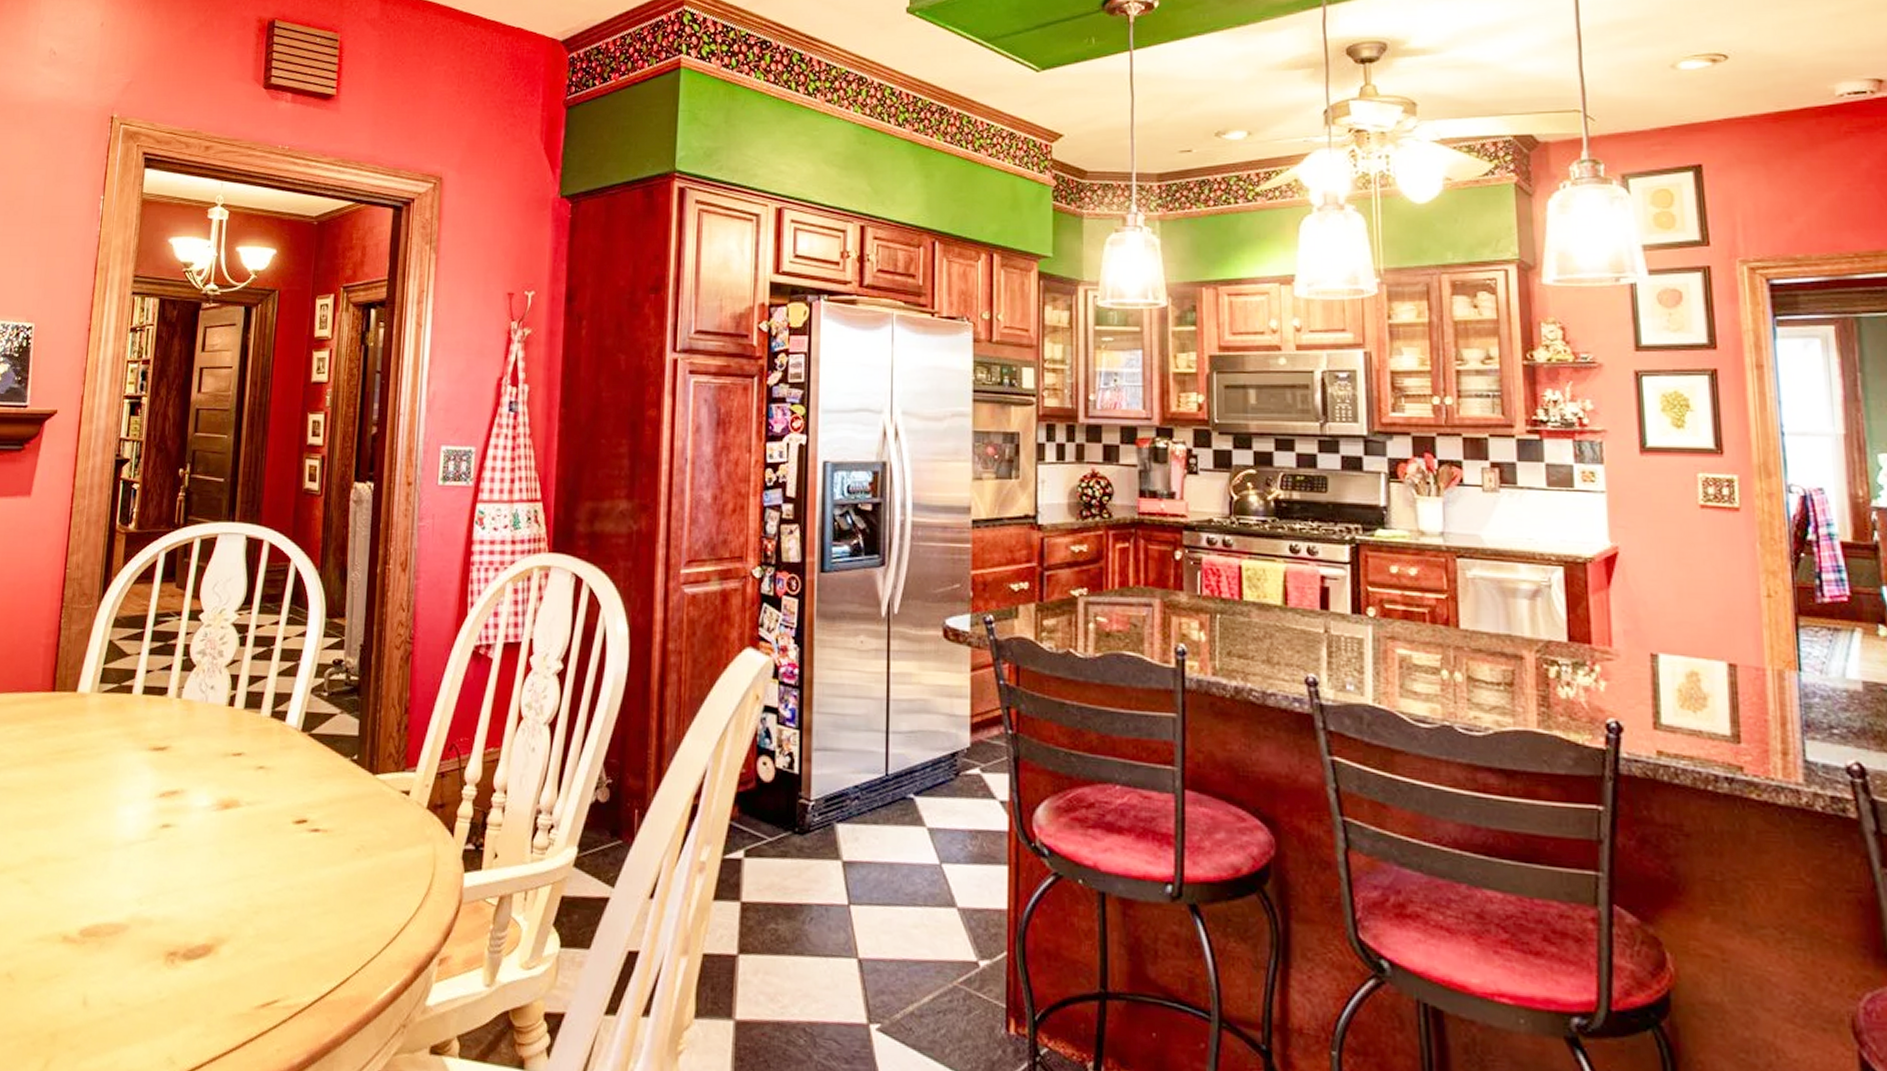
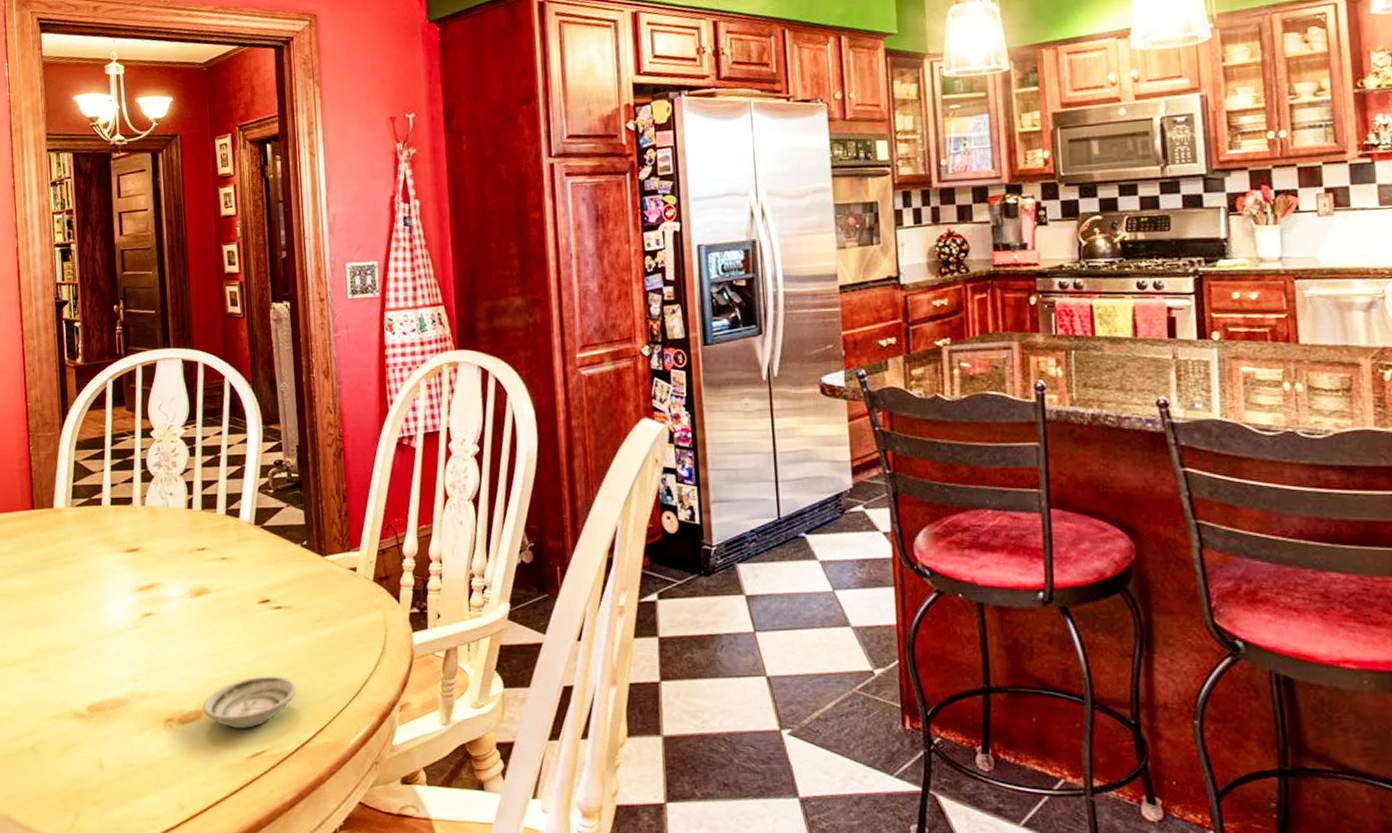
saucer: none [212,909,324,972] -> present [202,675,297,728]

